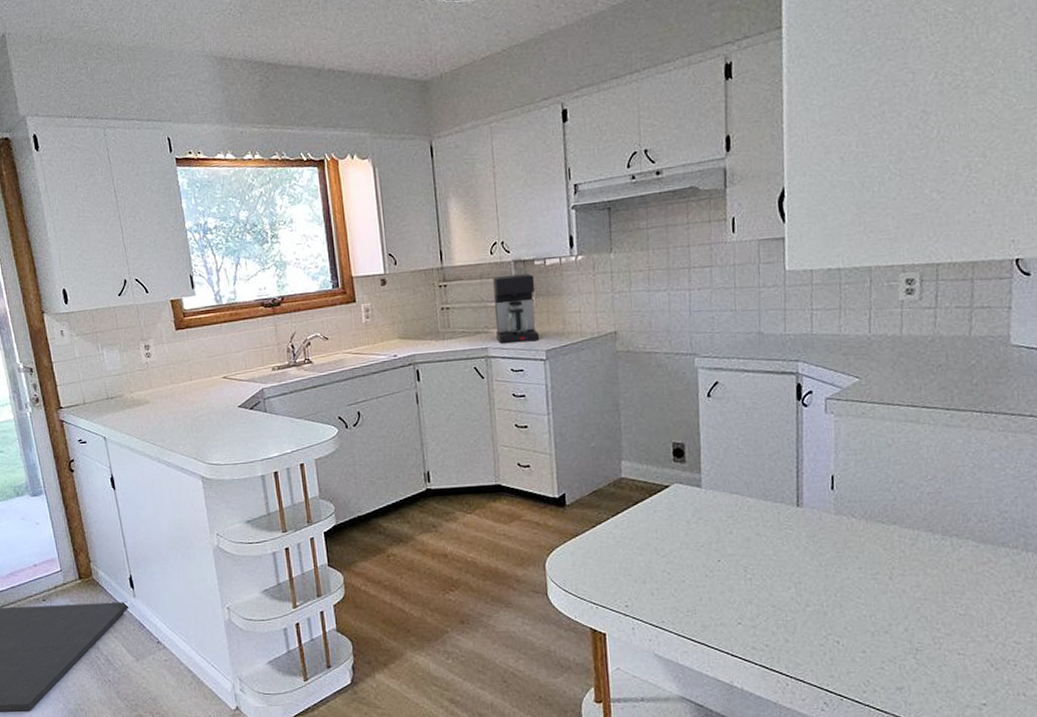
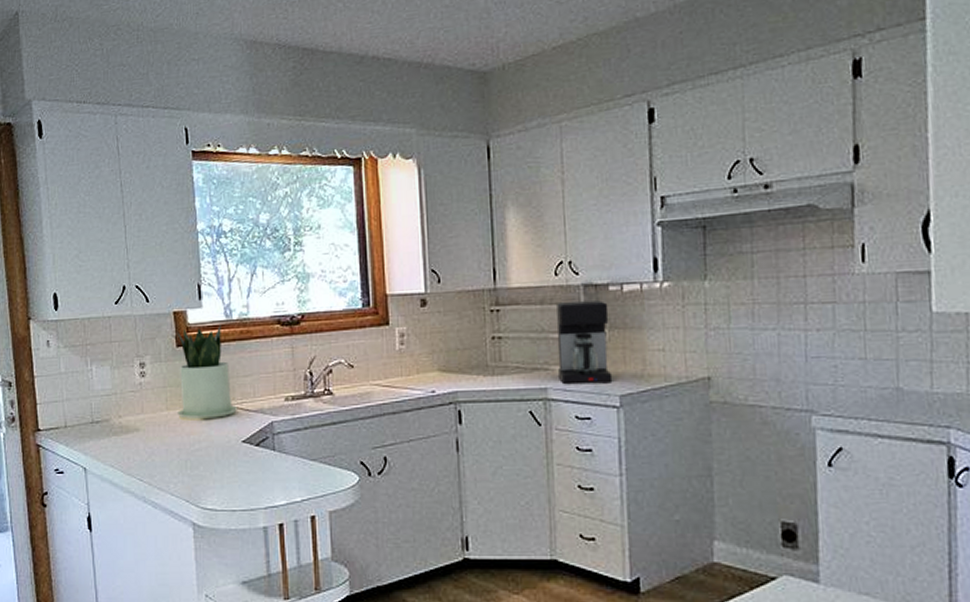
planter: none [175,309,233,392] -> present [176,325,238,420]

